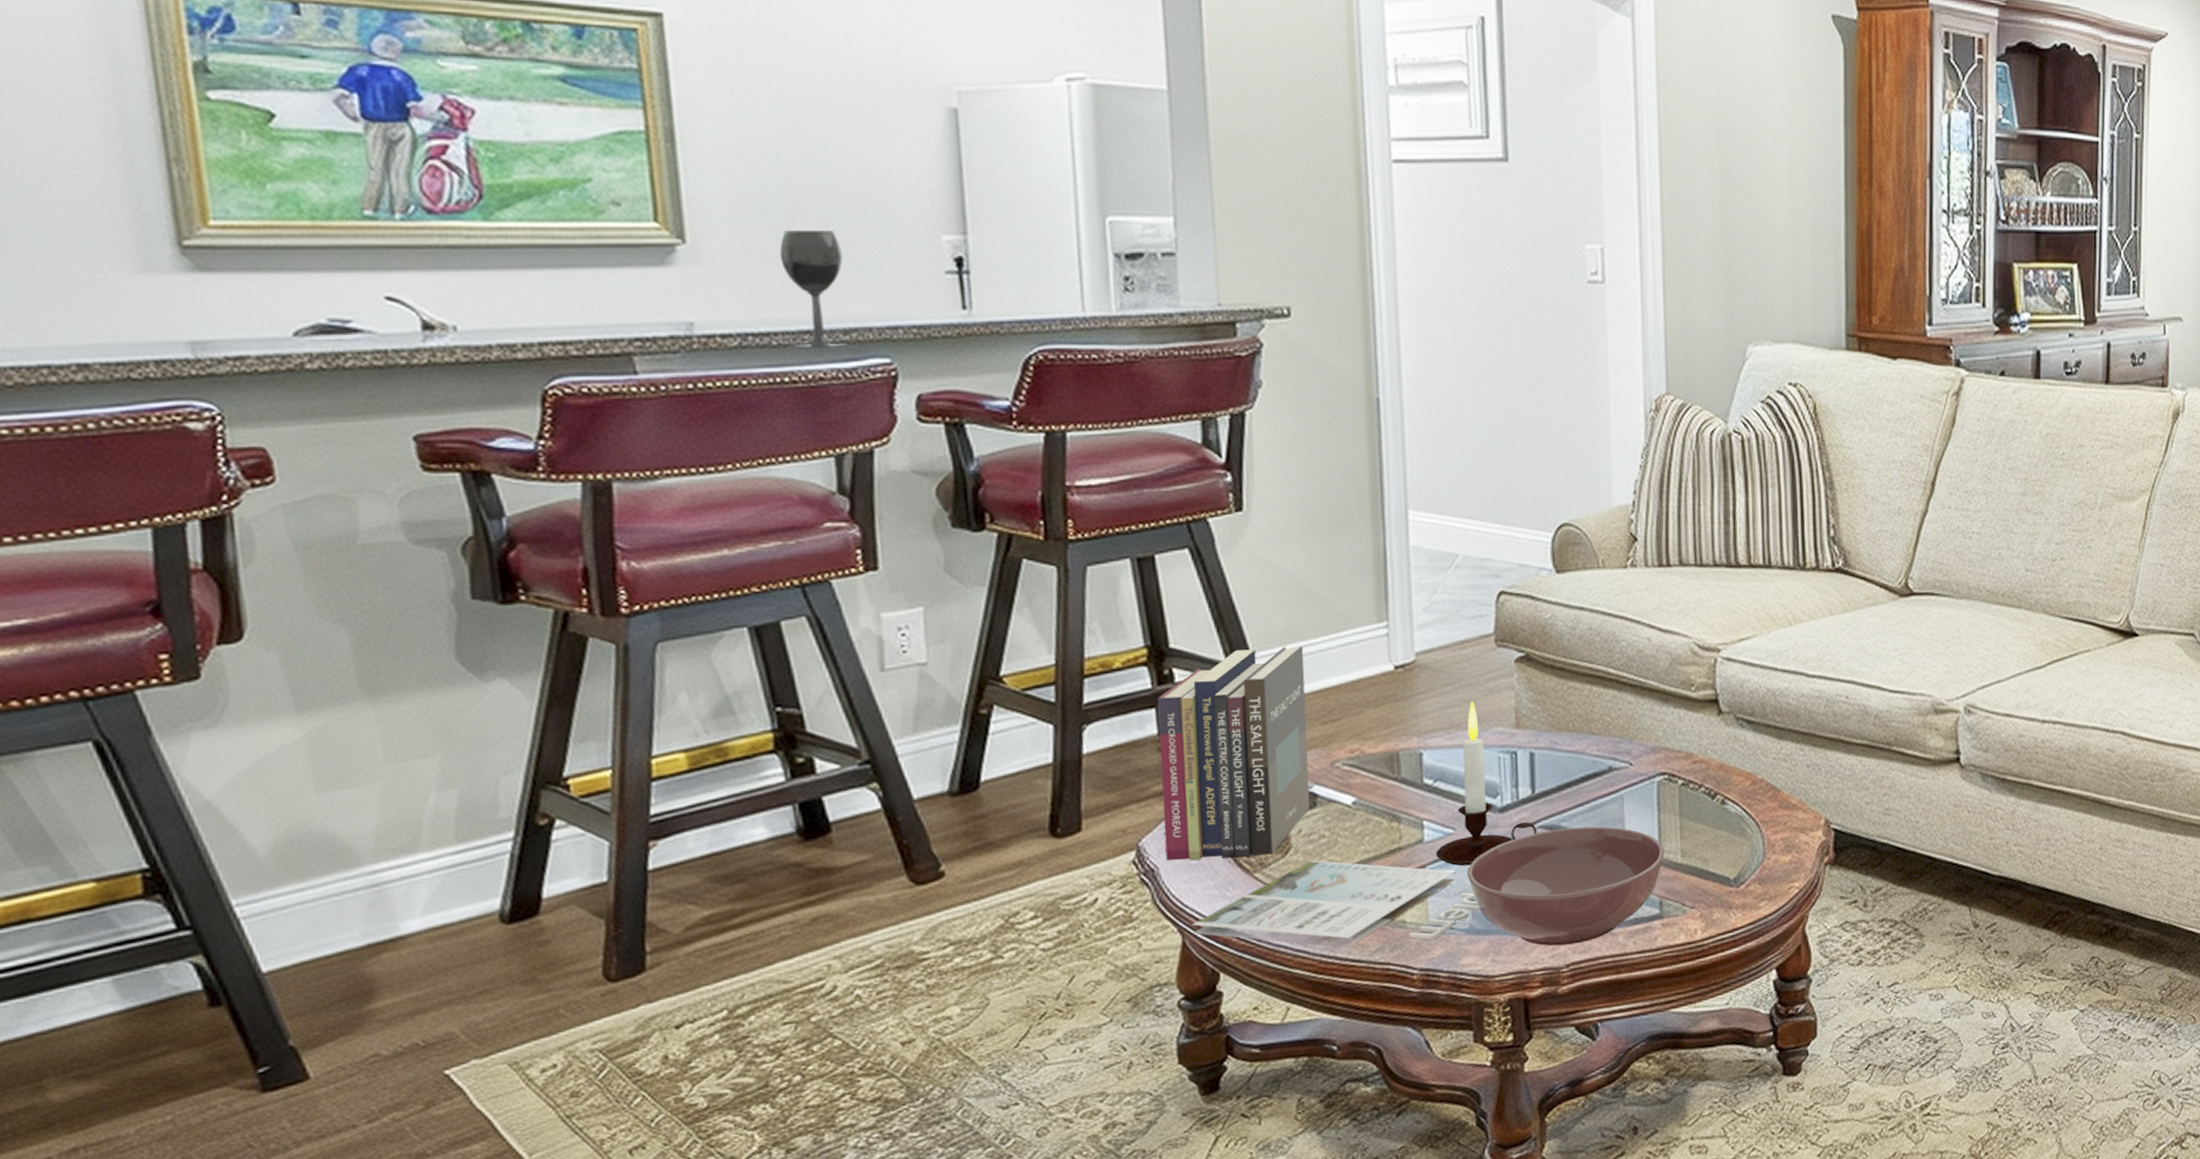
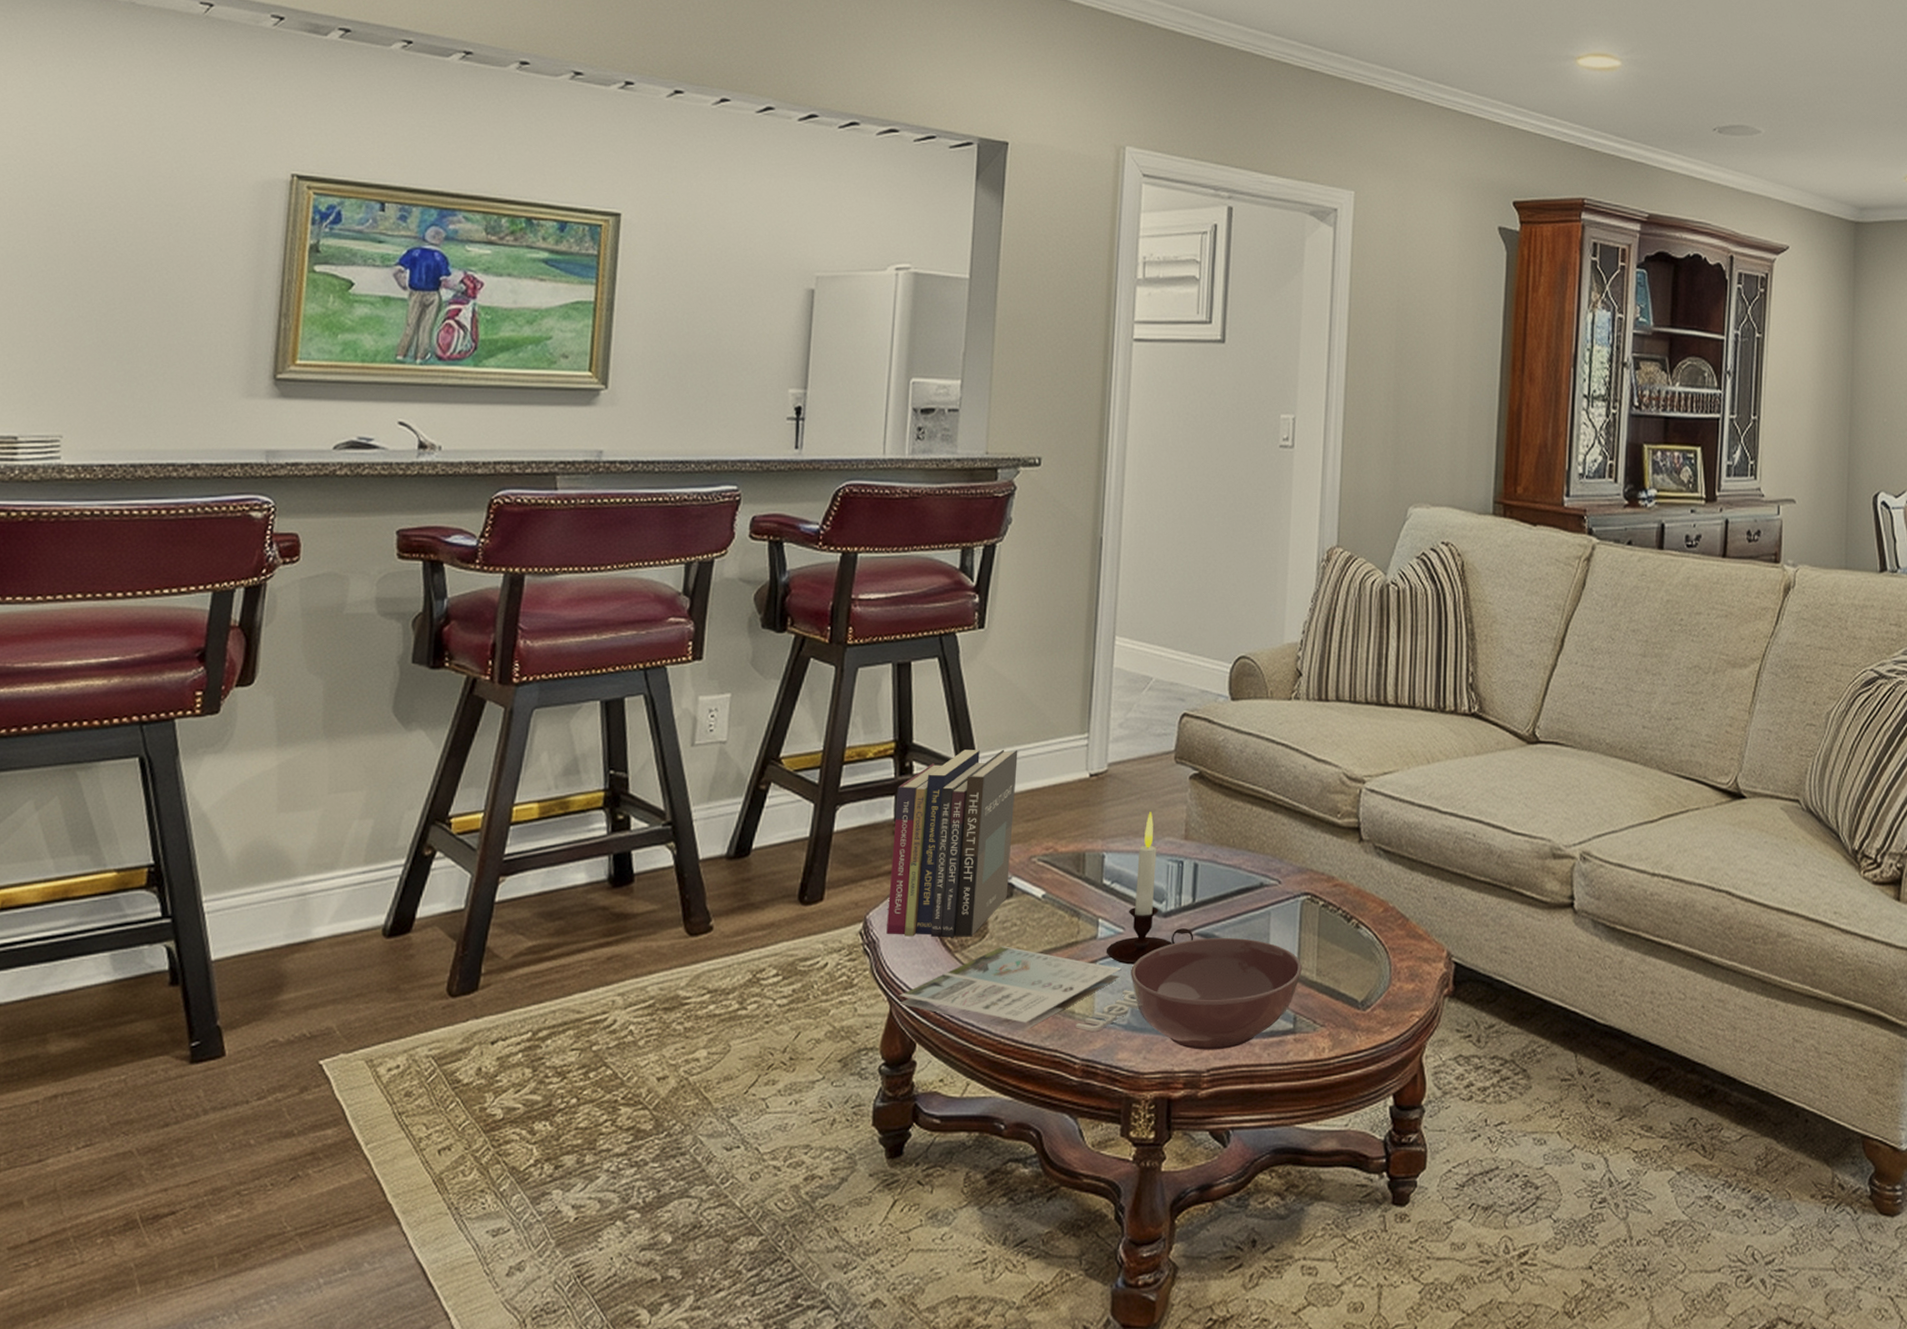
wine glass: present [779,231,849,348] -> none [668,381,716,475]

